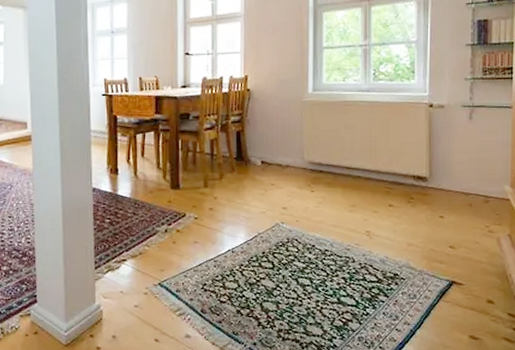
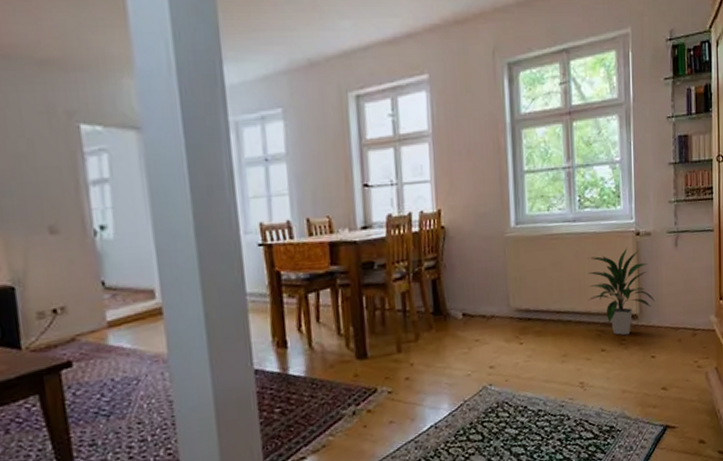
indoor plant: none [378,117,445,195] -> present [587,248,655,336]

